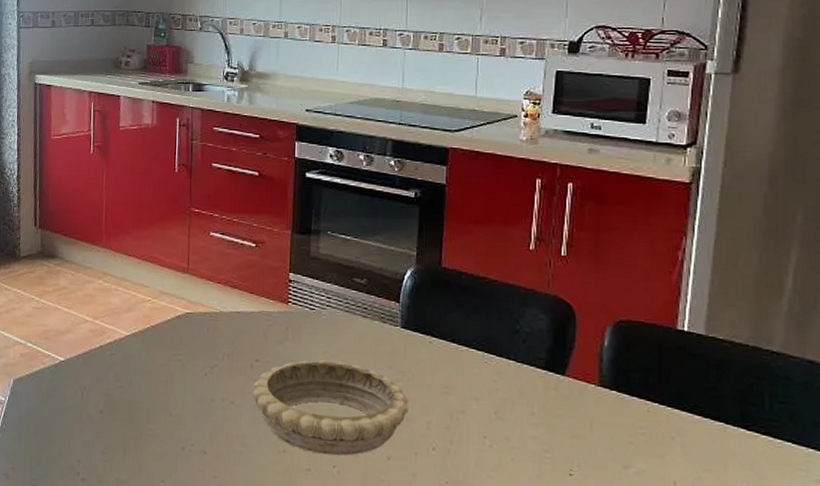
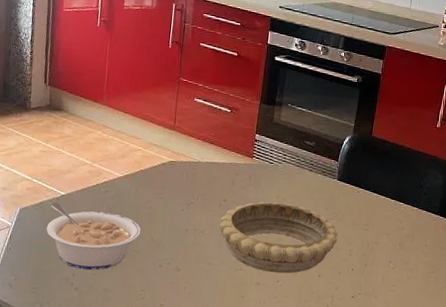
legume: none [44,370,156,456] -> present [46,202,141,270]

